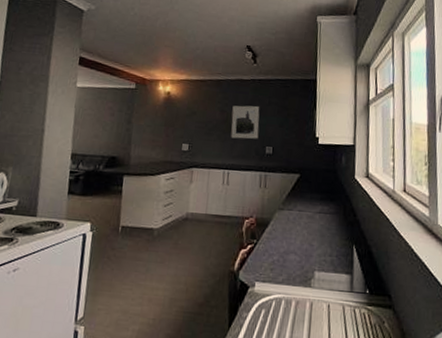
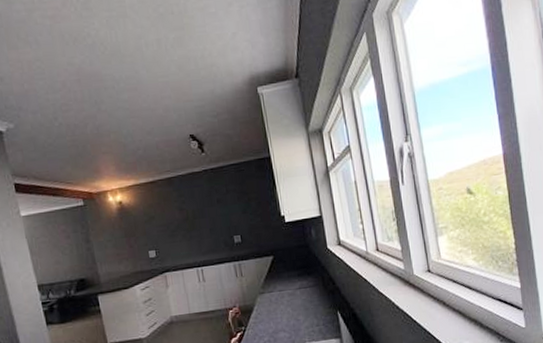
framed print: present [230,105,260,139] -> none [190,197,224,235]

